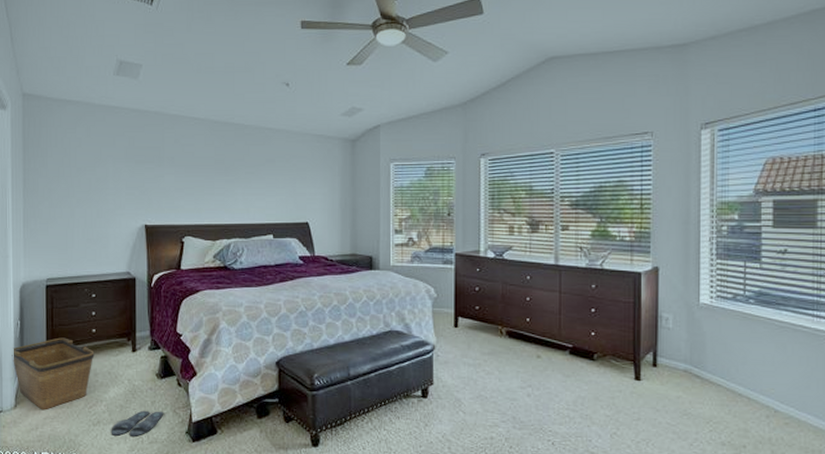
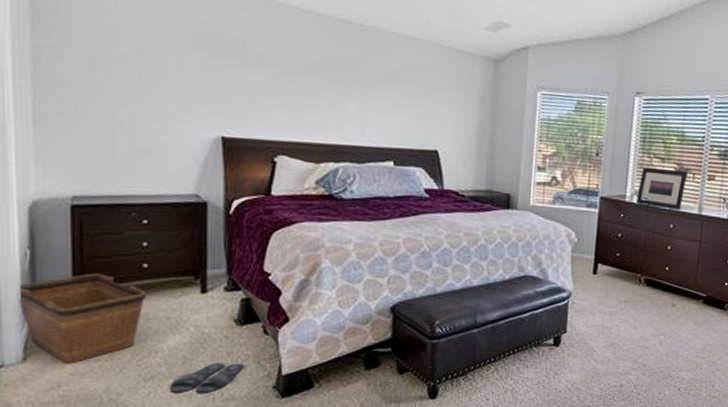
picture frame: none [491,223,540,261] -> present [636,168,688,210]

